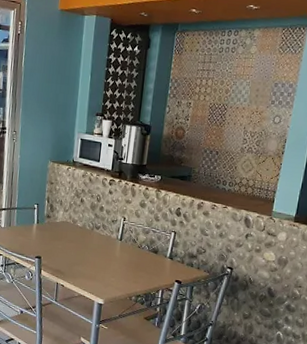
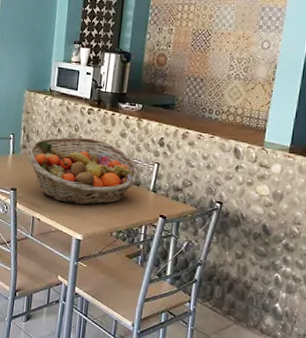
fruit basket: none [51,206,159,272] -> present [27,136,141,206]

